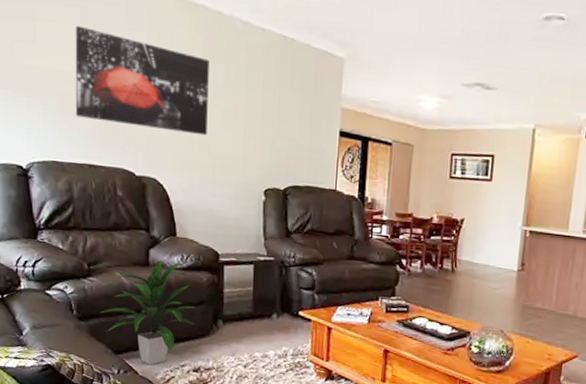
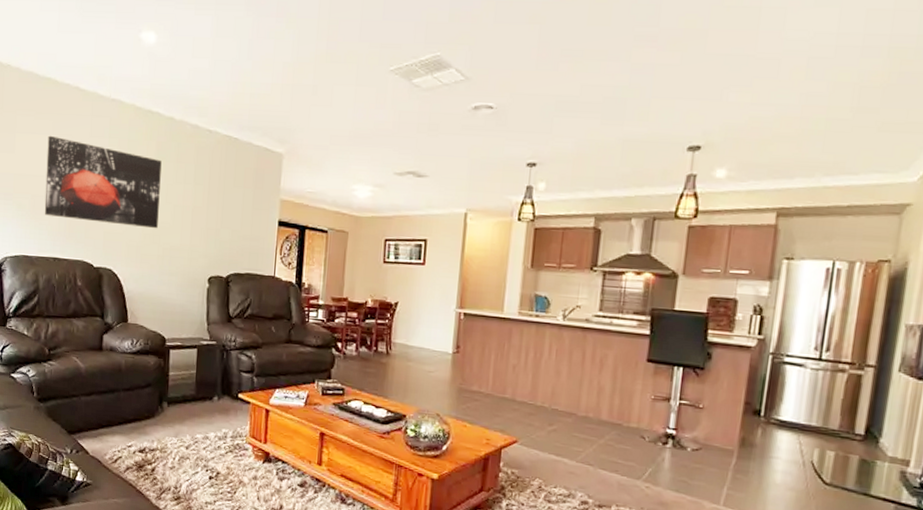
indoor plant: present [101,260,196,366] -> none [58,344,143,446]

